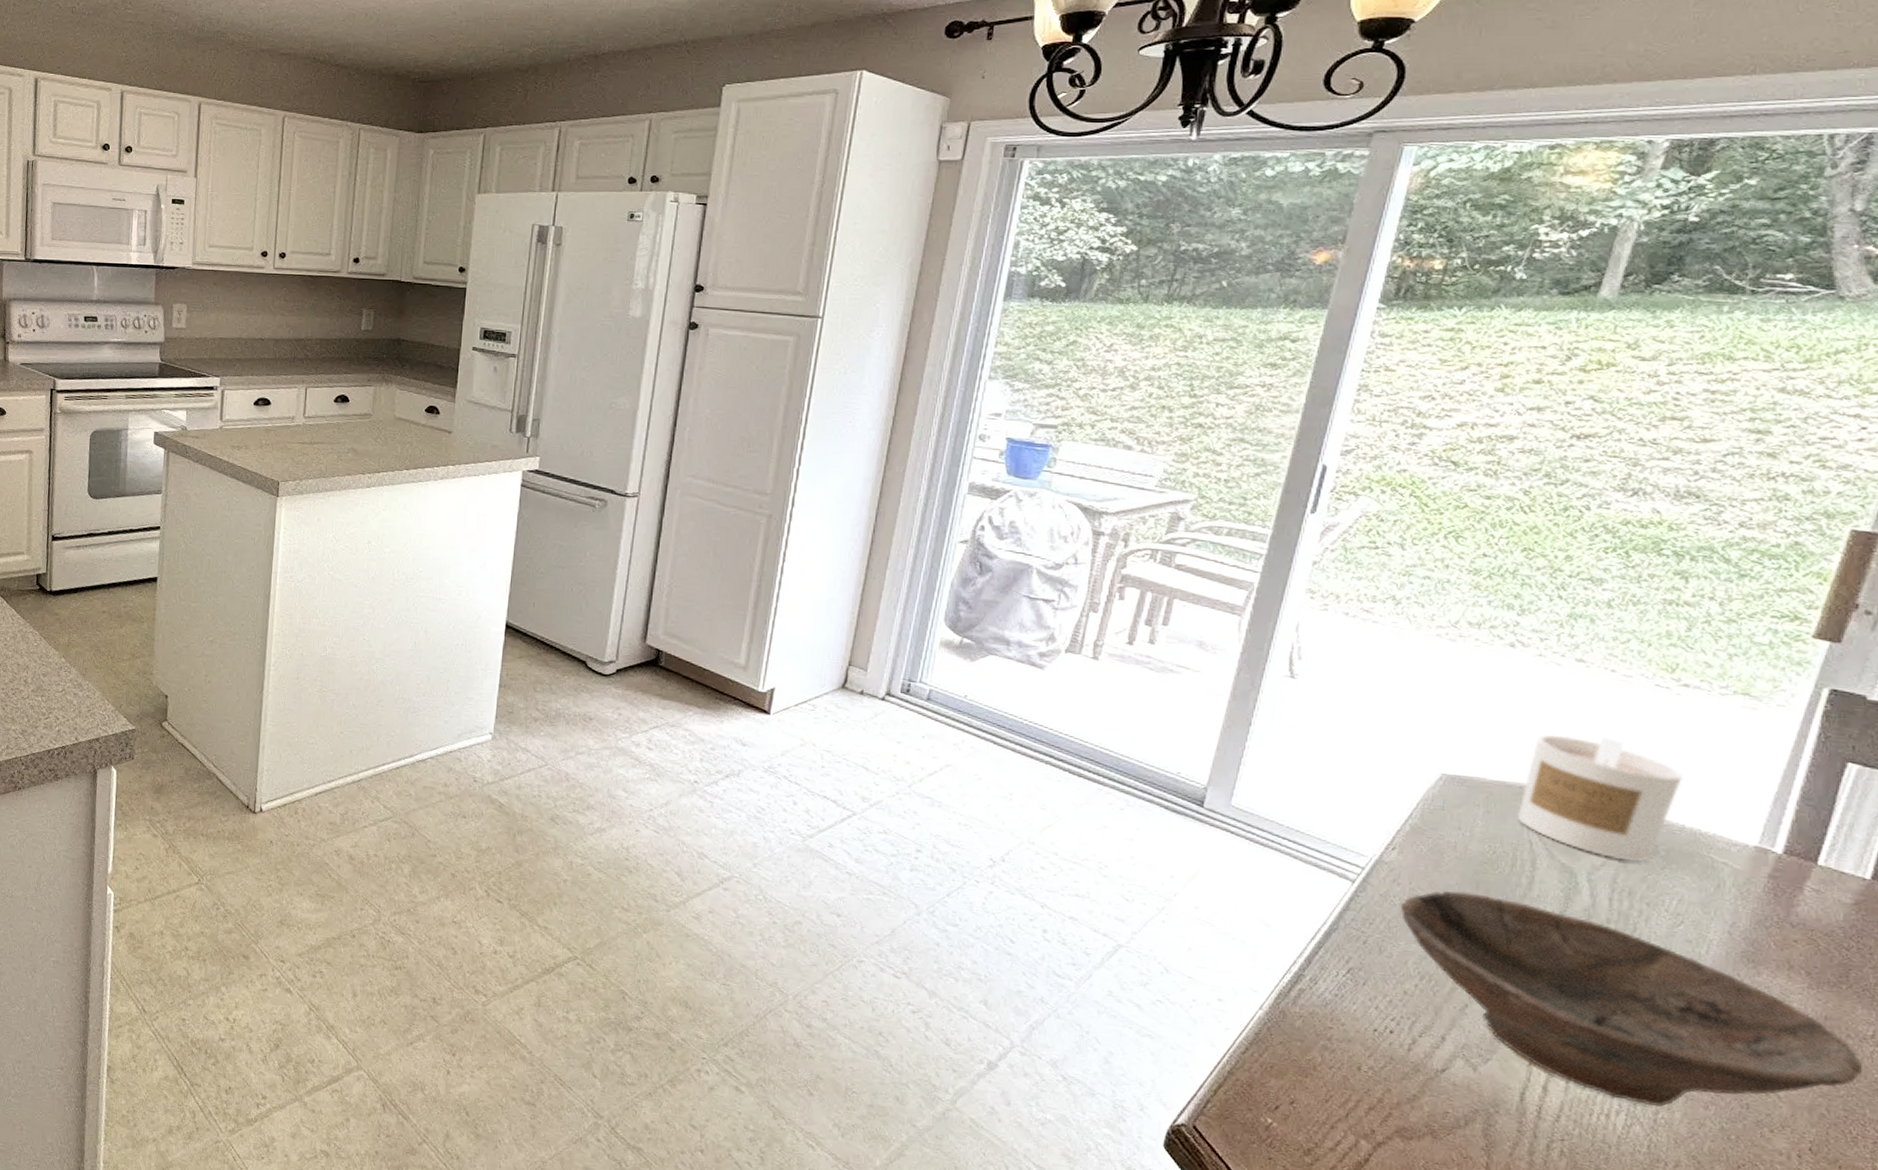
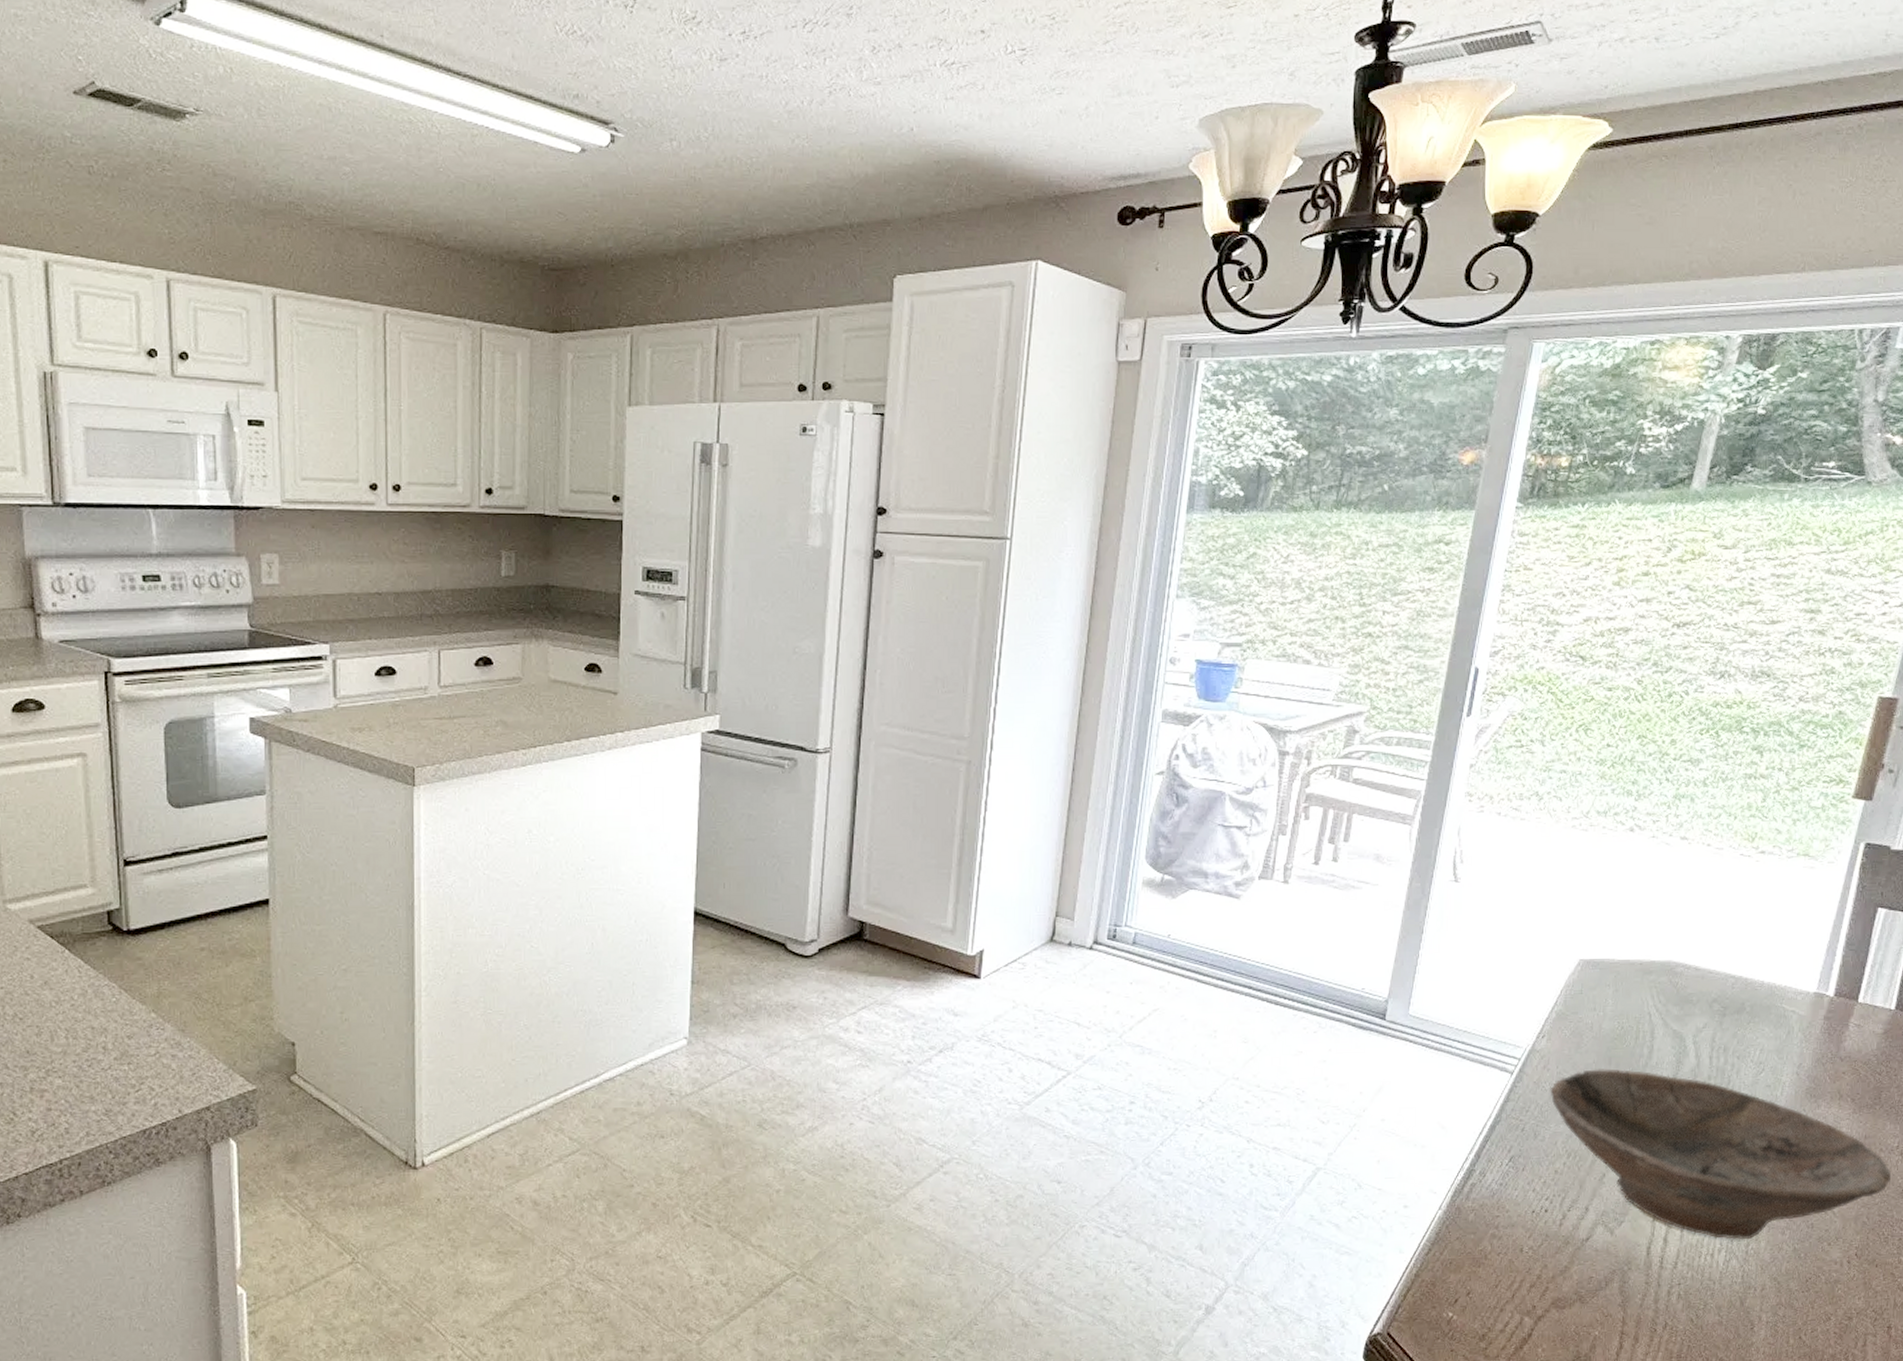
candle: present [1518,735,1684,862] -> none [1639,907,1762,1020]

